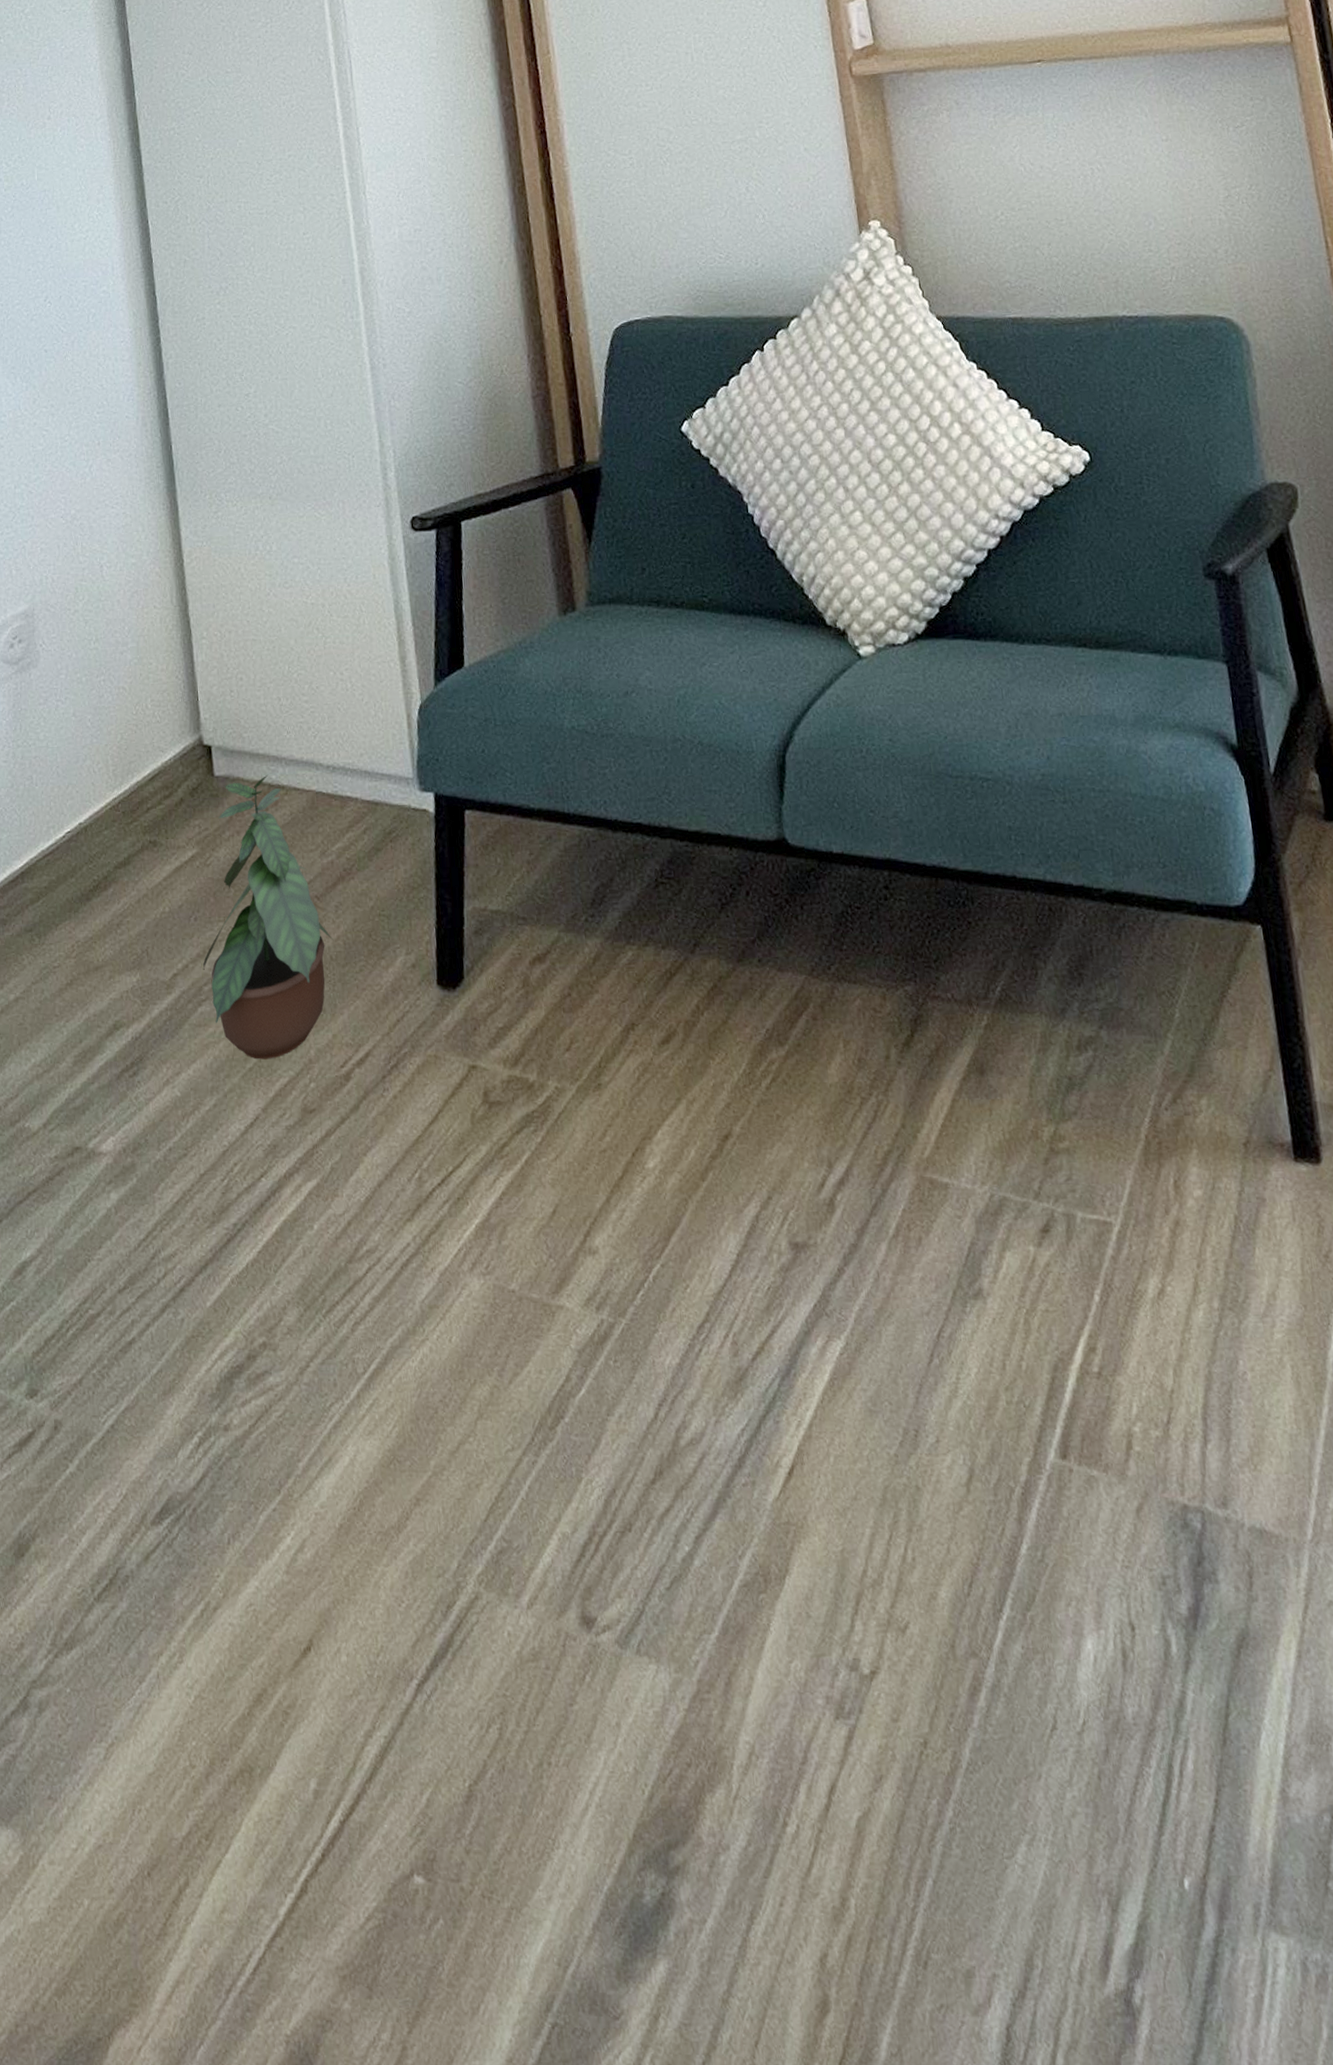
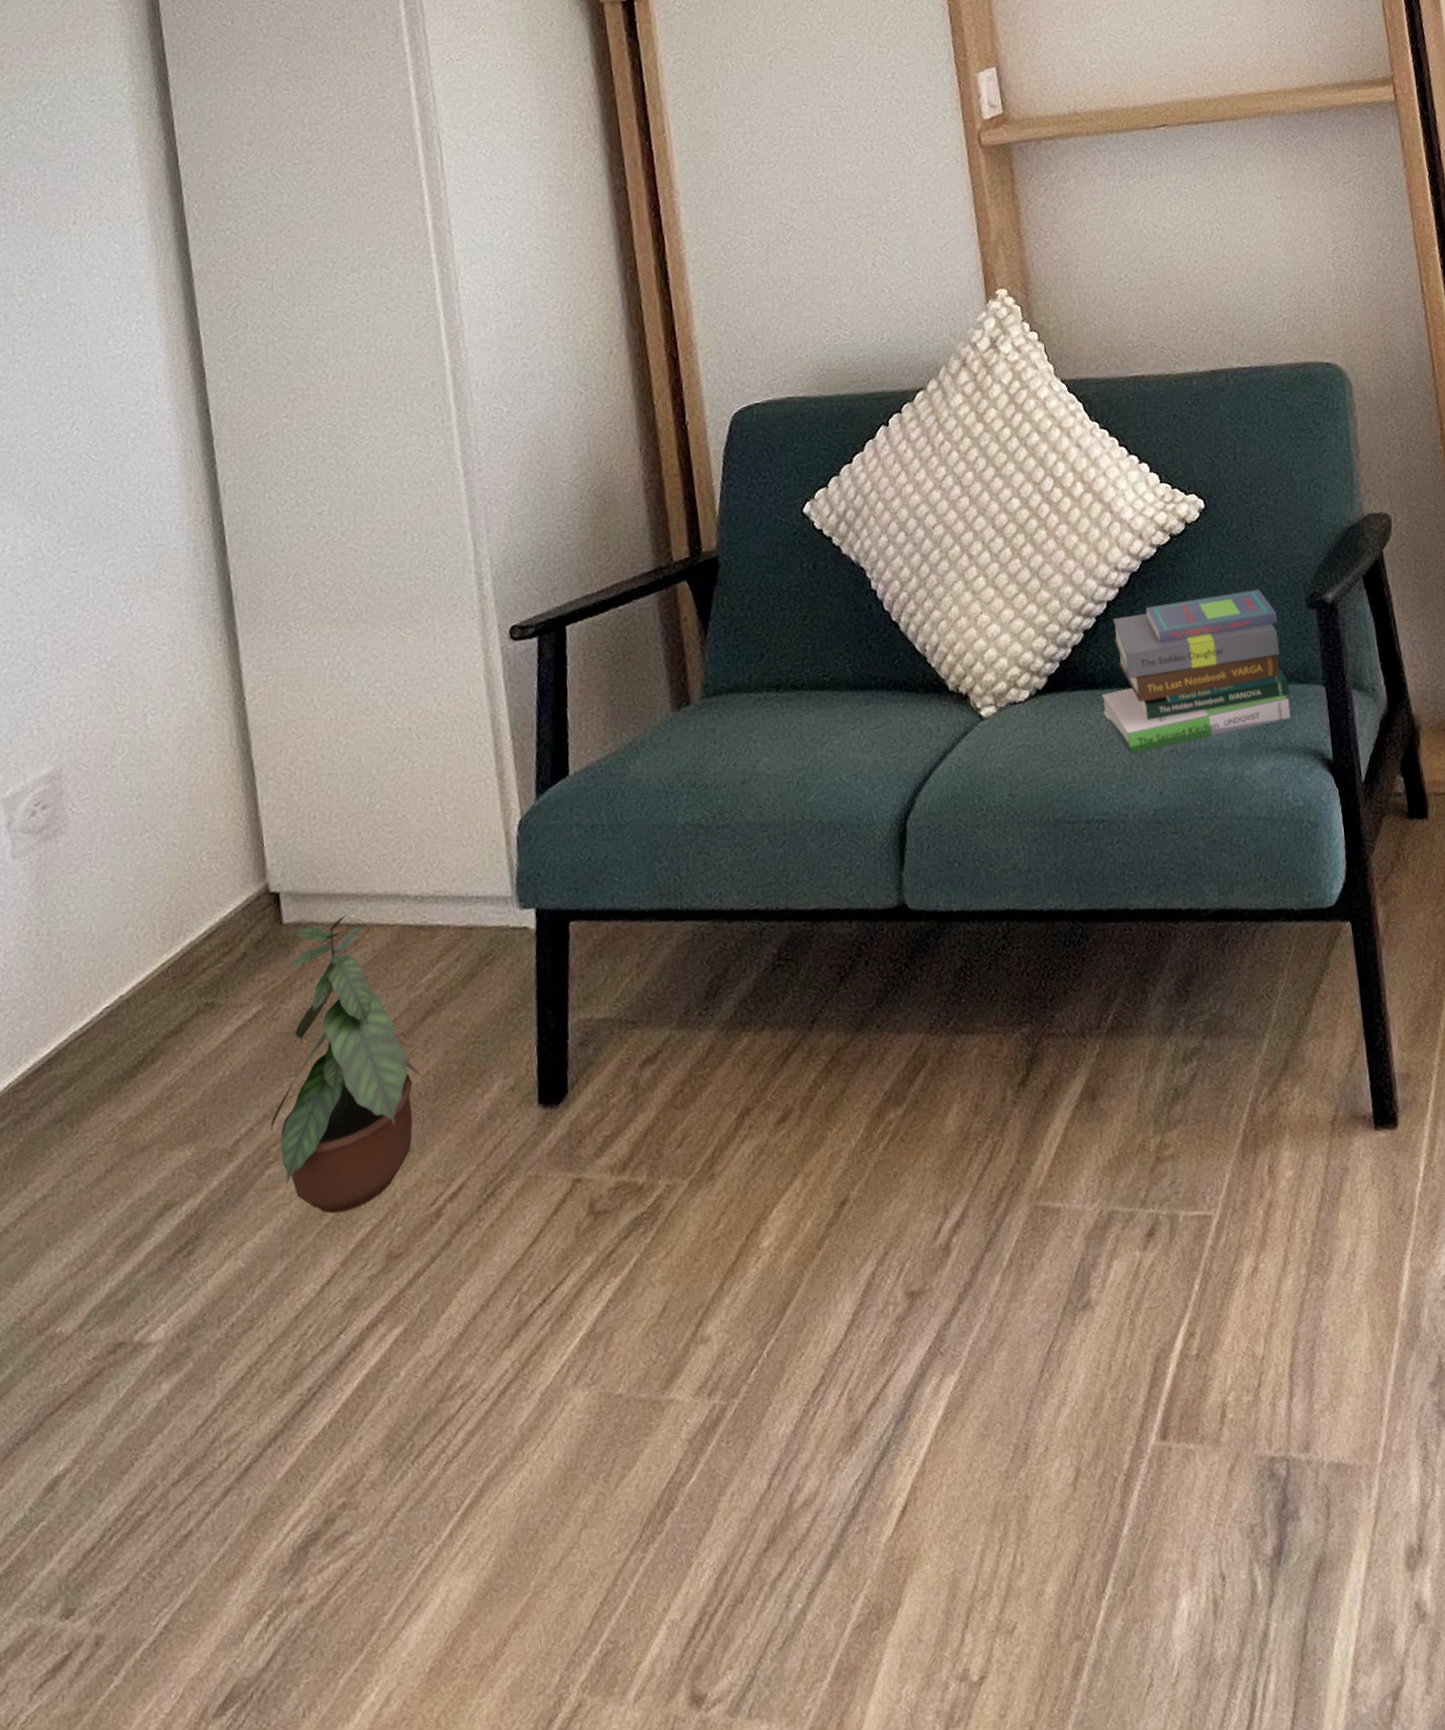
books: none [984,552,1190,712] -> present [1102,589,1291,754]

